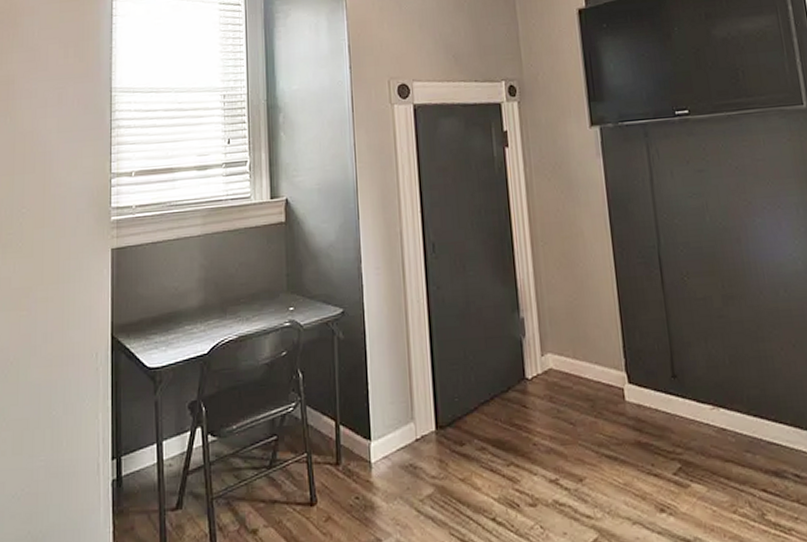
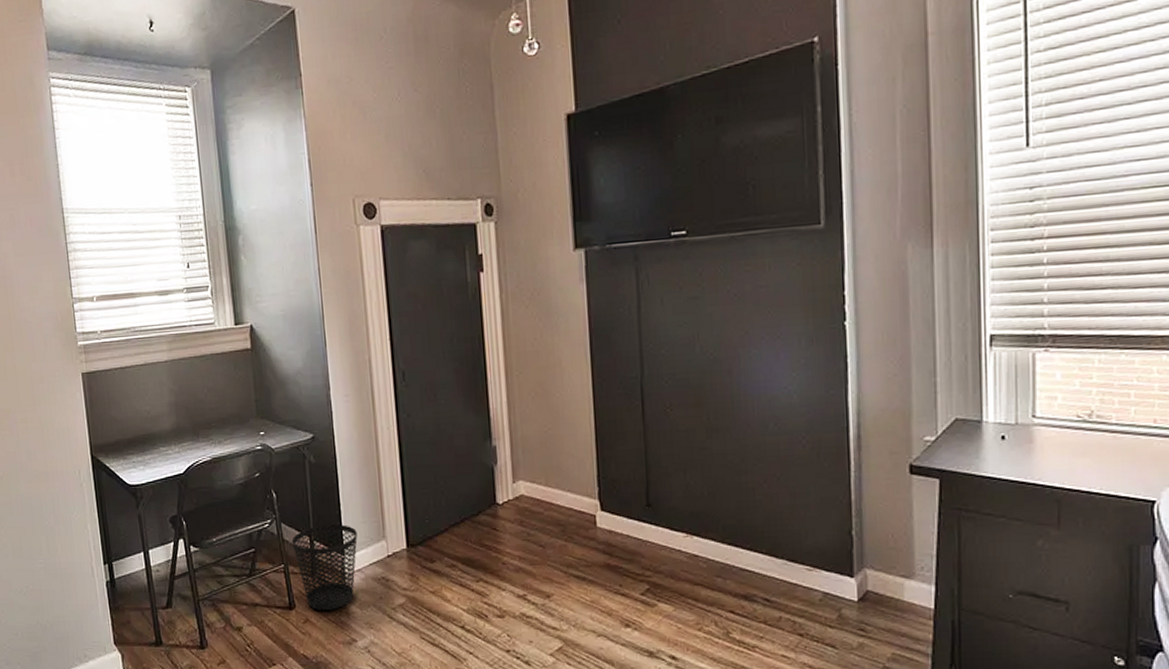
wastebasket: none [316,406,385,506] -> present [291,524,358,611]

